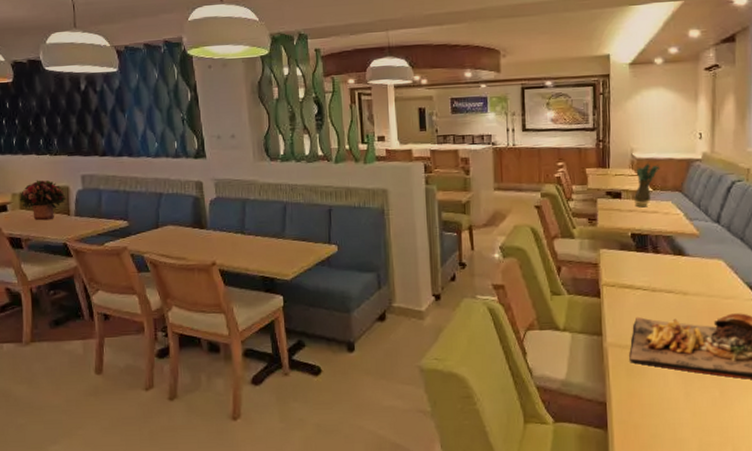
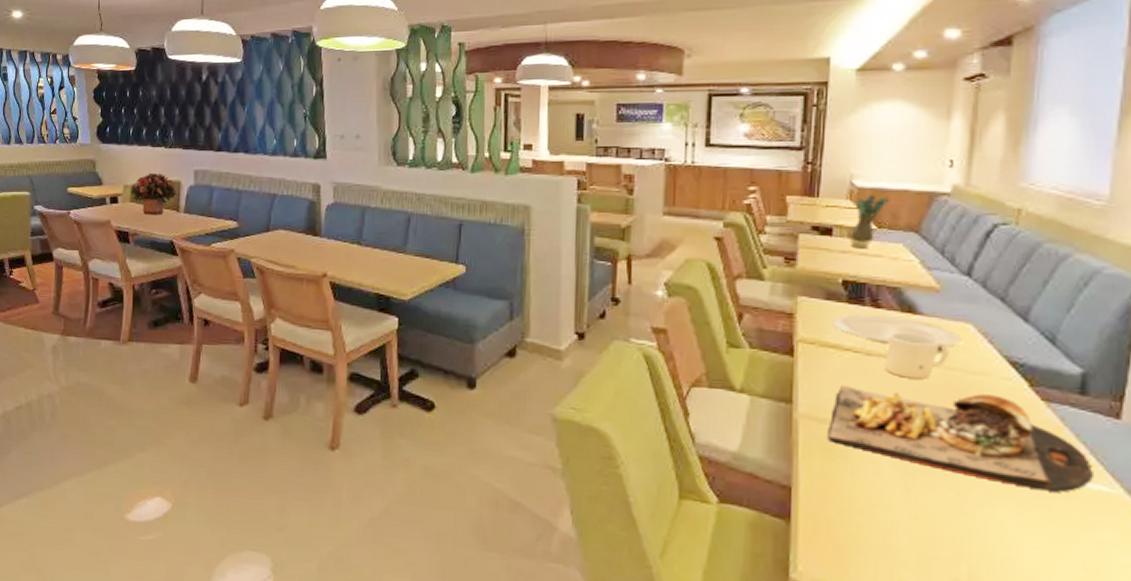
plate: none [625,259,717,282] -> present [831,314,962,347]
mug: none [665,270,709,307] -> present [884,332,950,379]

